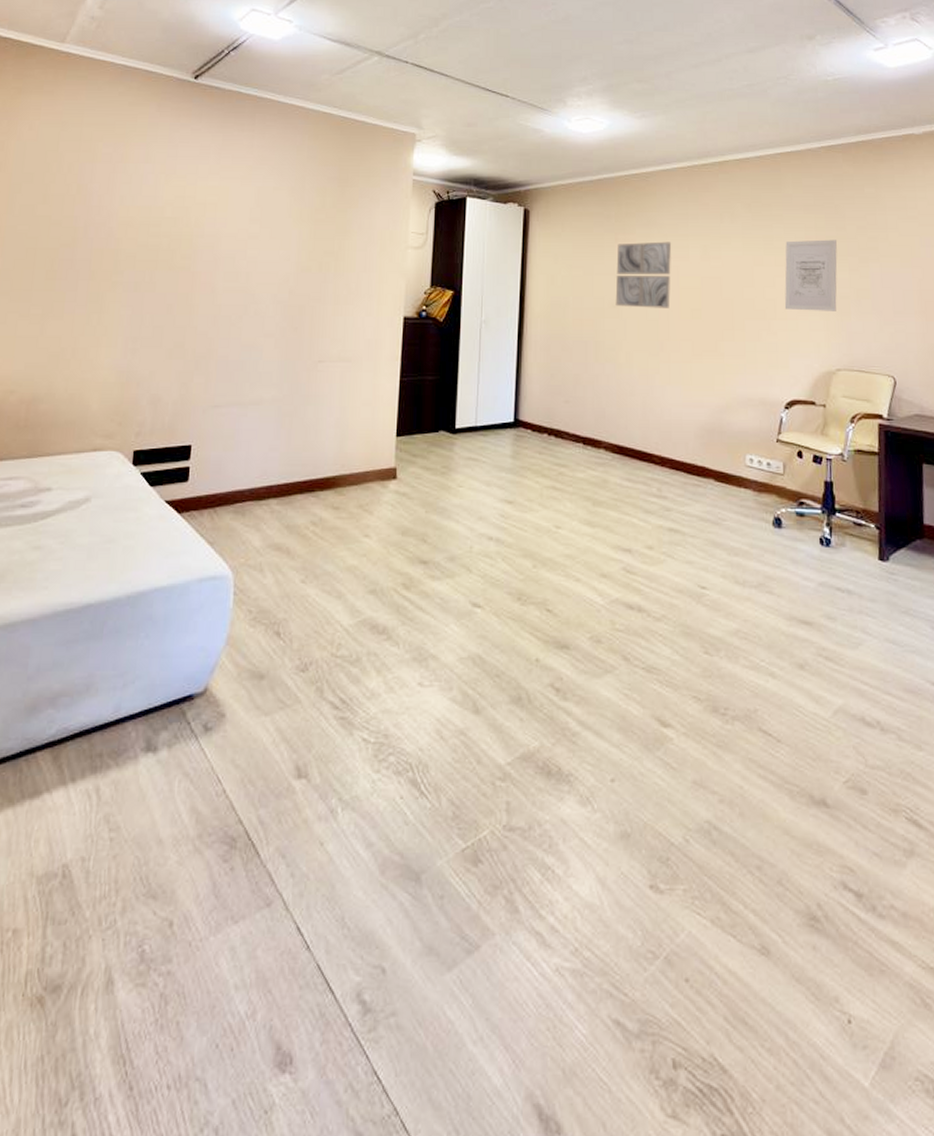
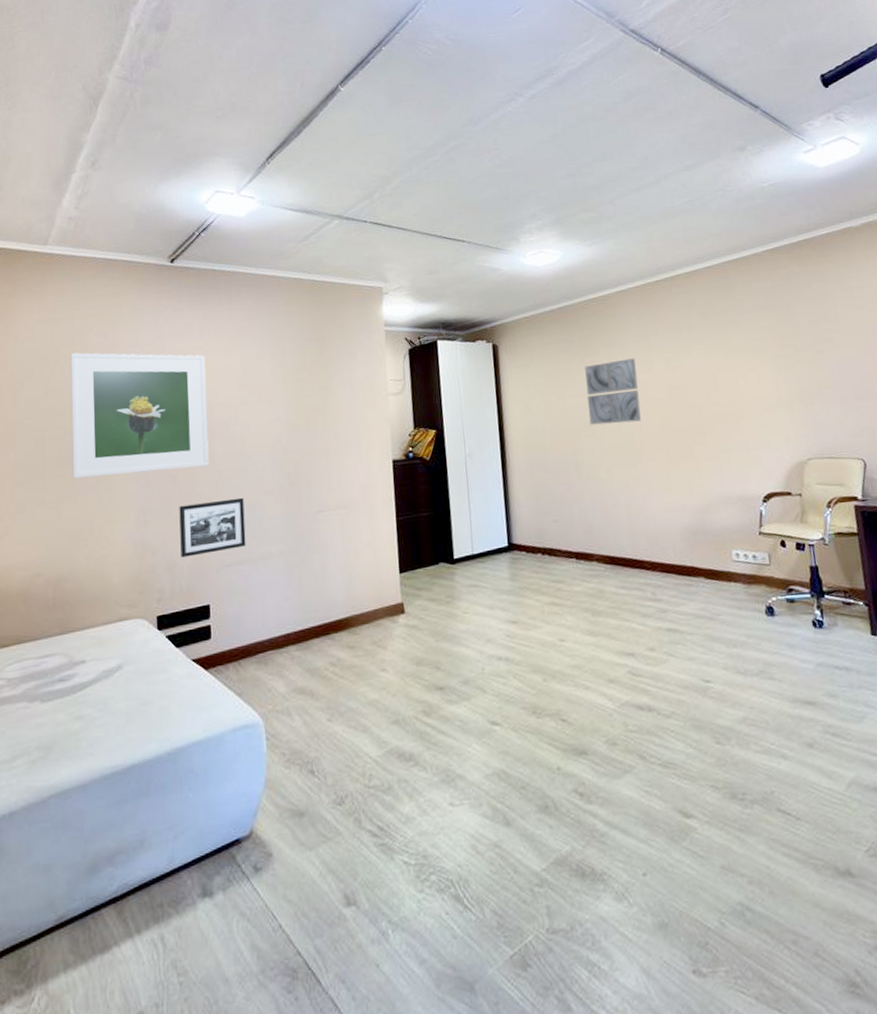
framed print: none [62,161,219,299] -> present [70,352,209,479]
picture frame: none [167,336,241,392] -> present [179,497,246,558]
wall art: present [784,239,838,311] -> none [743,336,800,408]

